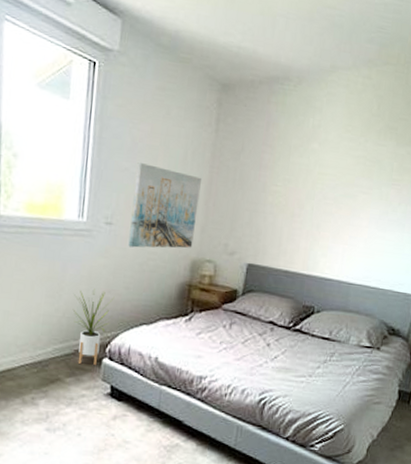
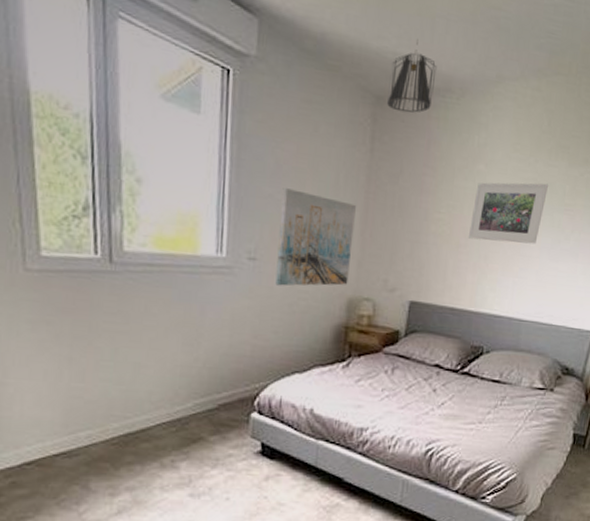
house plant: present [72,288,114,365] -> none [214,334,262,420]
pendant light: none [231,35,277,98] -> present [387,39,437,113]
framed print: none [302,159,377,215] -> present [468,182,548,245]

